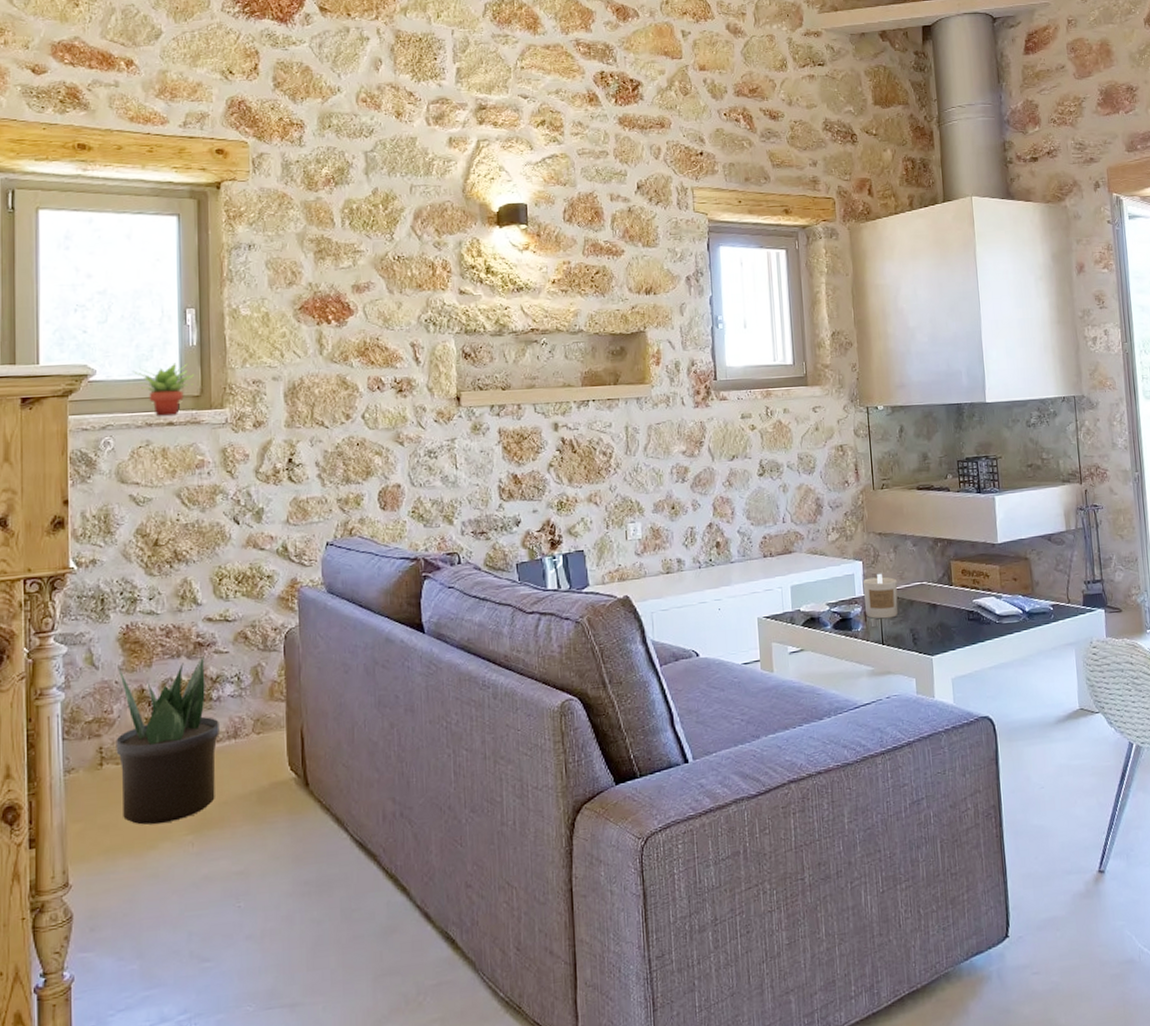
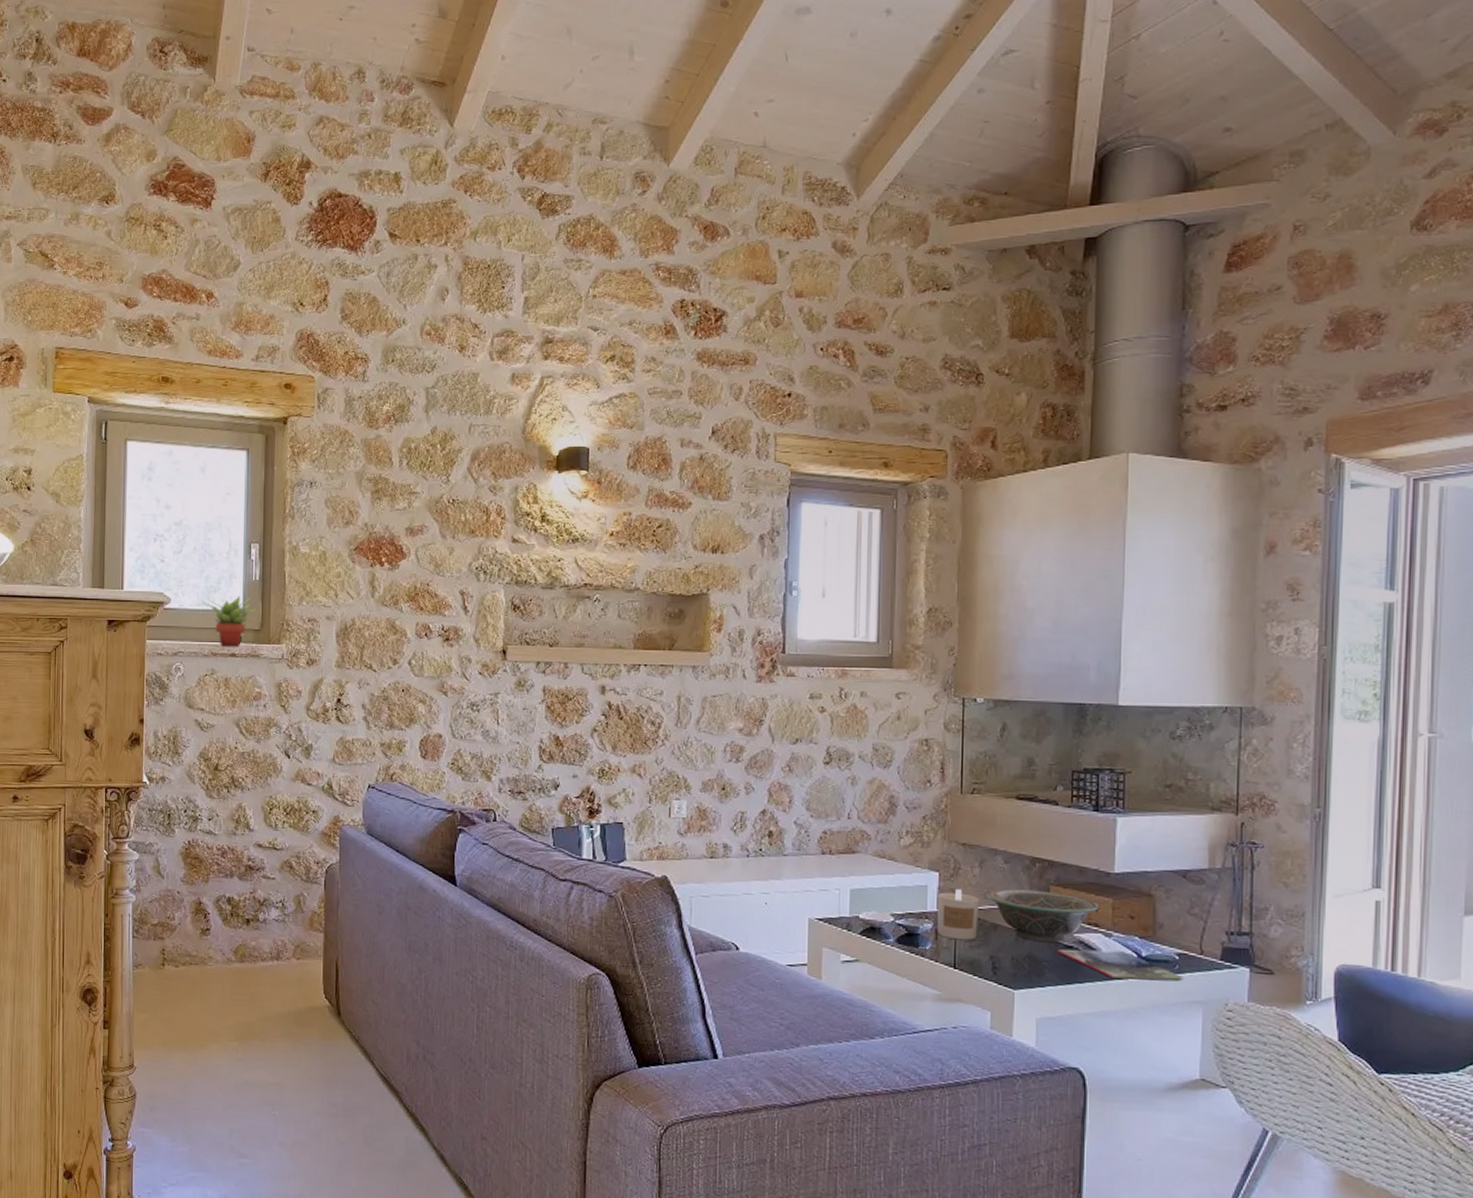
planter: present [116,657,220,825] -> none [176,877,264,1027]
decorative bowl: none [902,566,990,611] -> present [987,889,1100,943]
magazine: none [961,609,1058,634] -> present [1057,949,1183,981]

